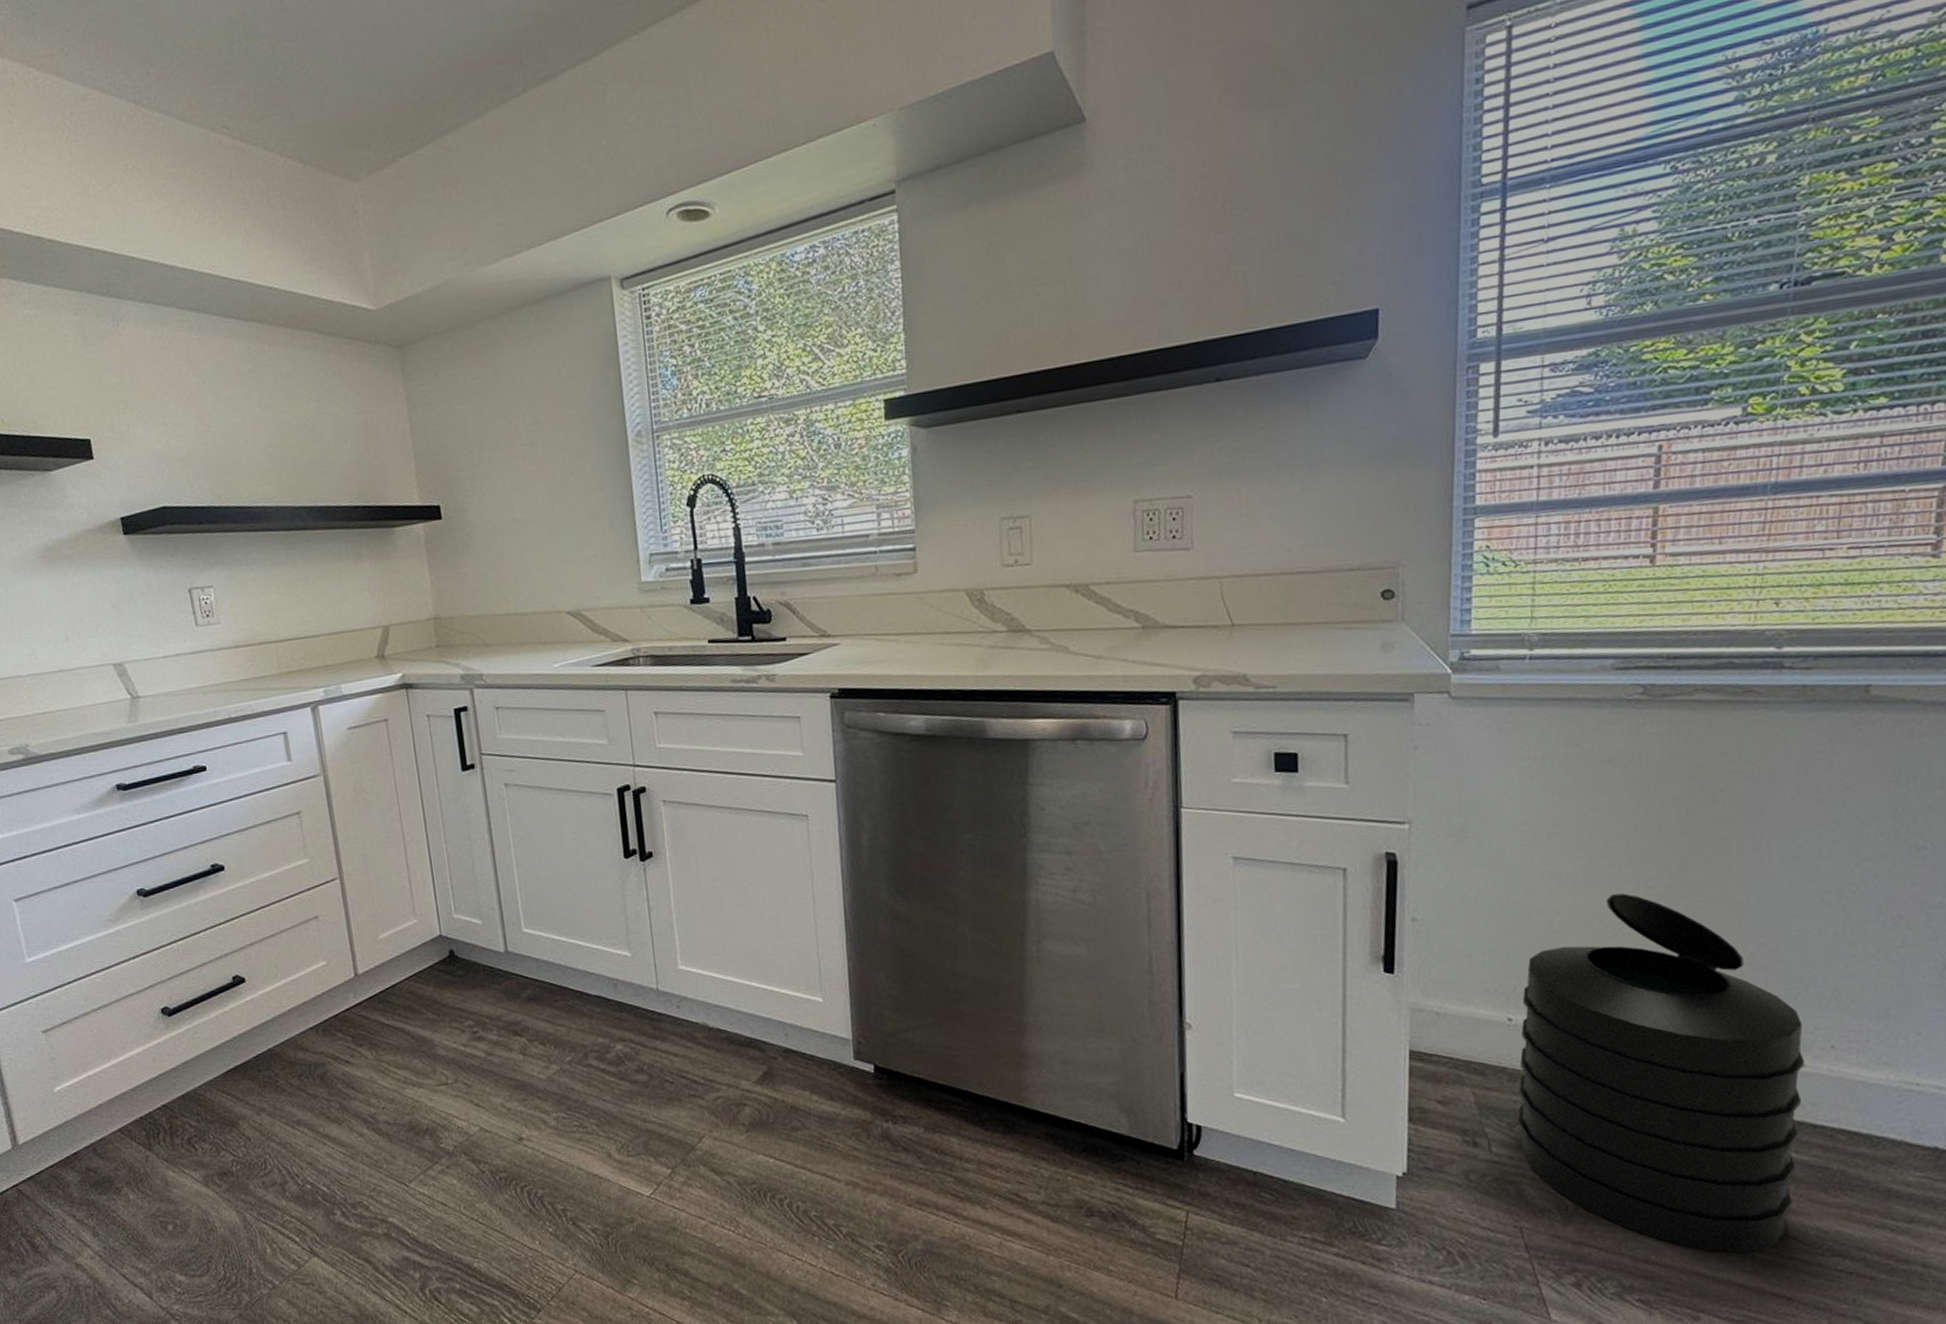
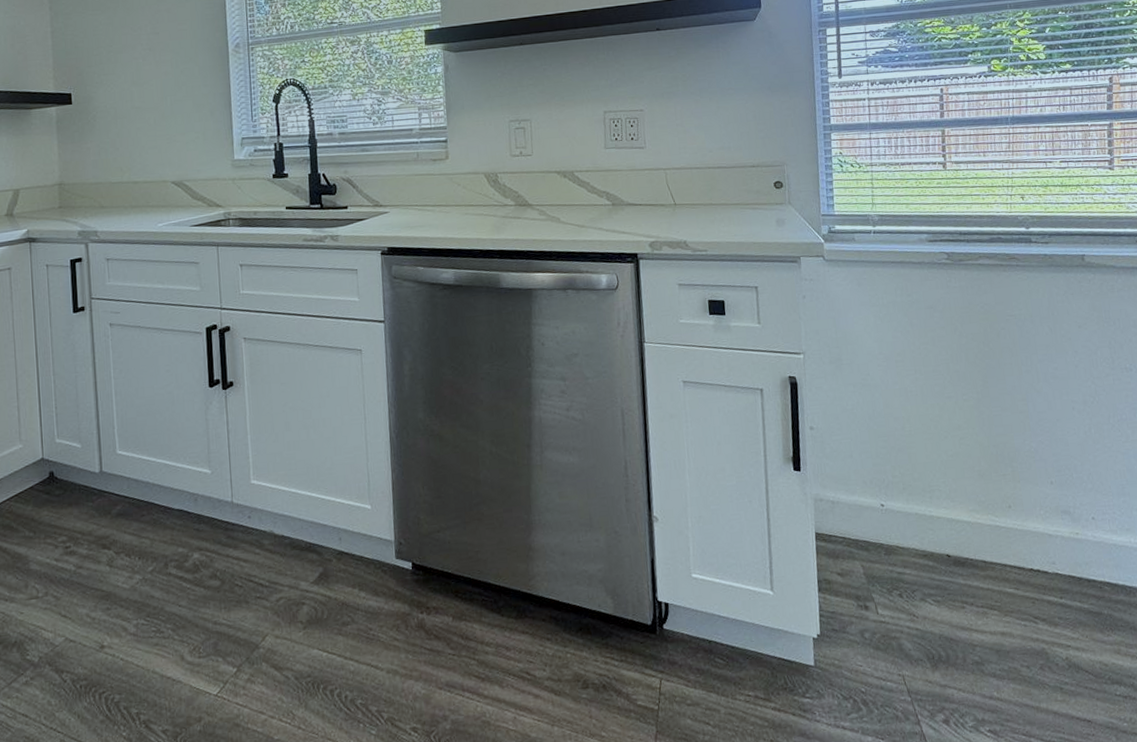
trash can: present [1517,893,1805,1254] -> none [889,405,1082,687]

